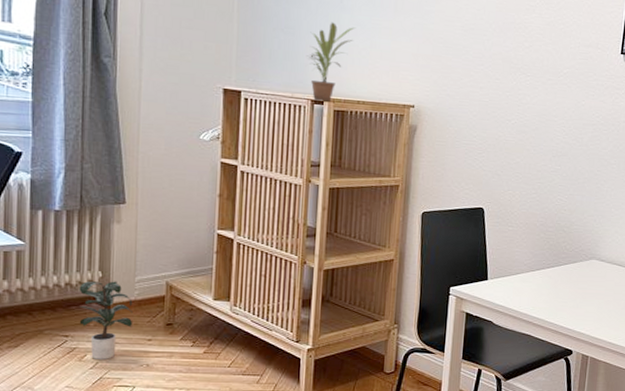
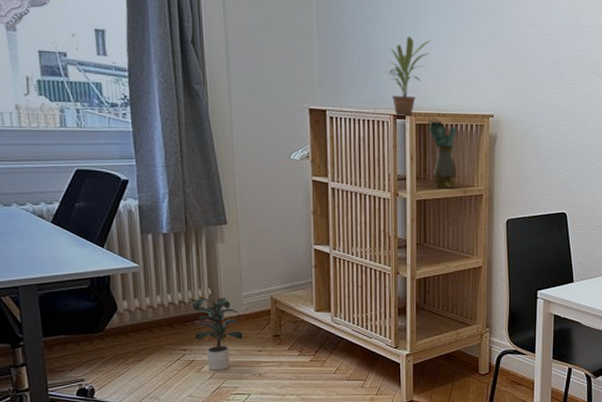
vase: none [346,103,377,178] -> present [427,116,458,189]

